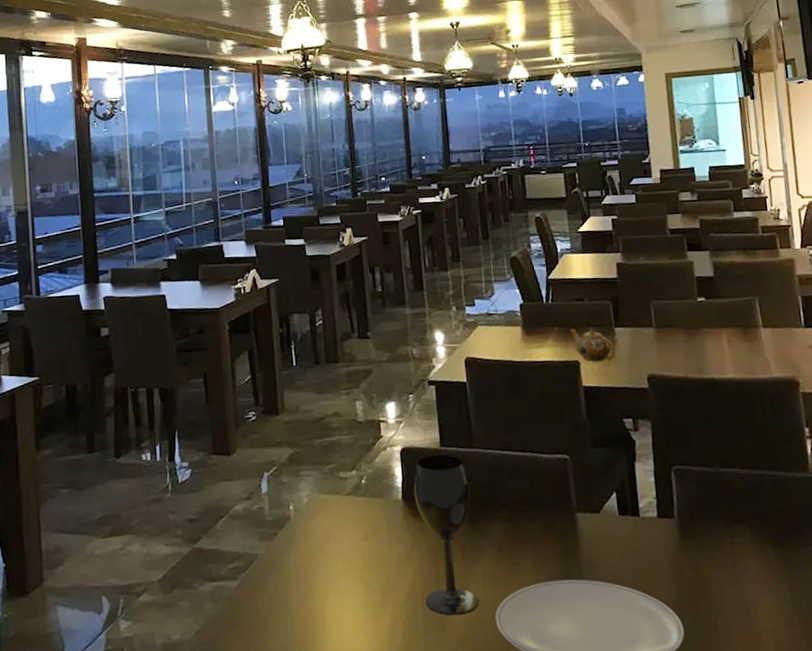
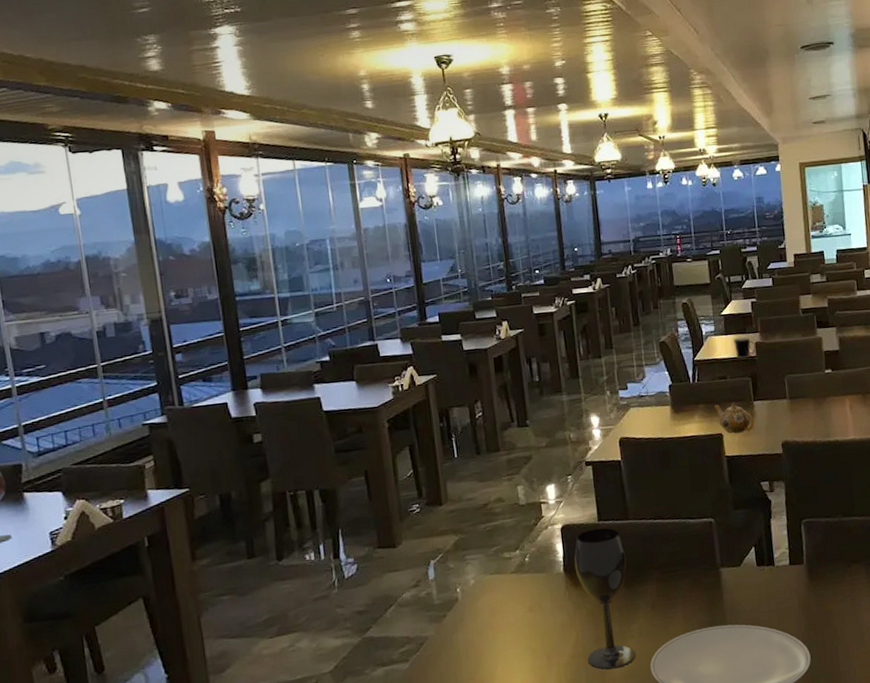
mug: none [592,256,617,280] -> present [734,336,756,359]

